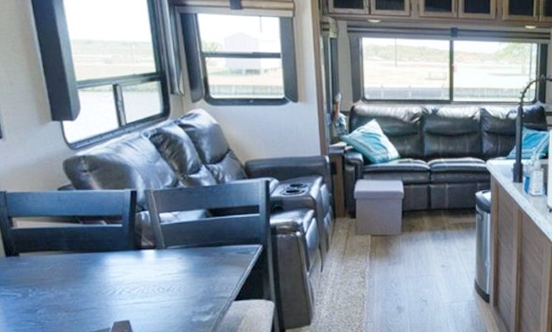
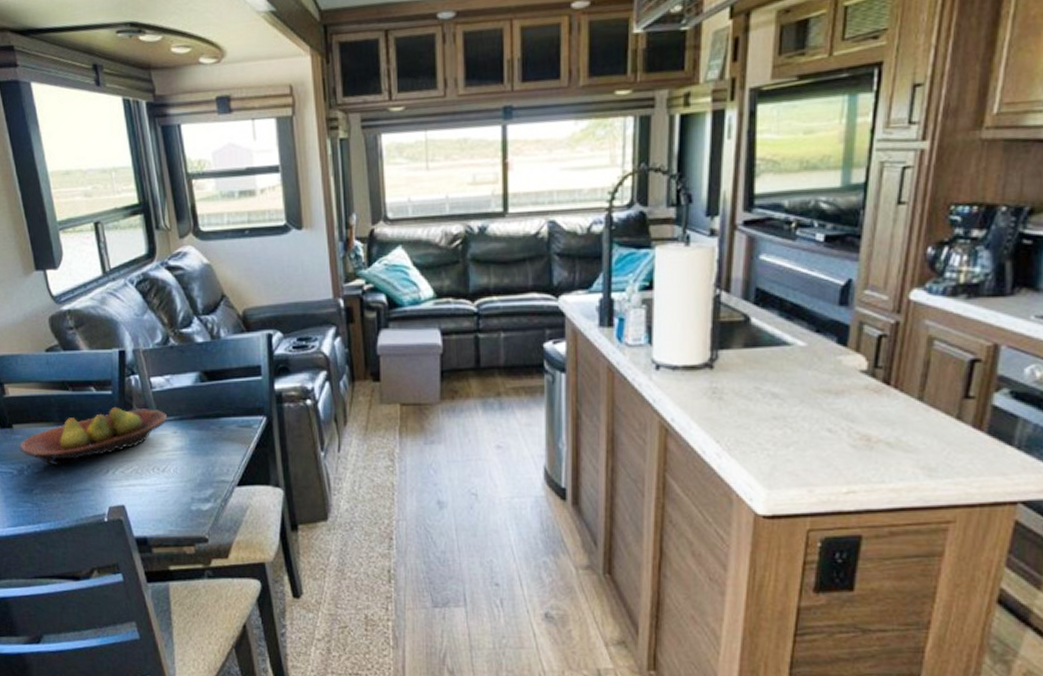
fruit bowl: none [25,238,173,289] -> present [19,408,167,466]

